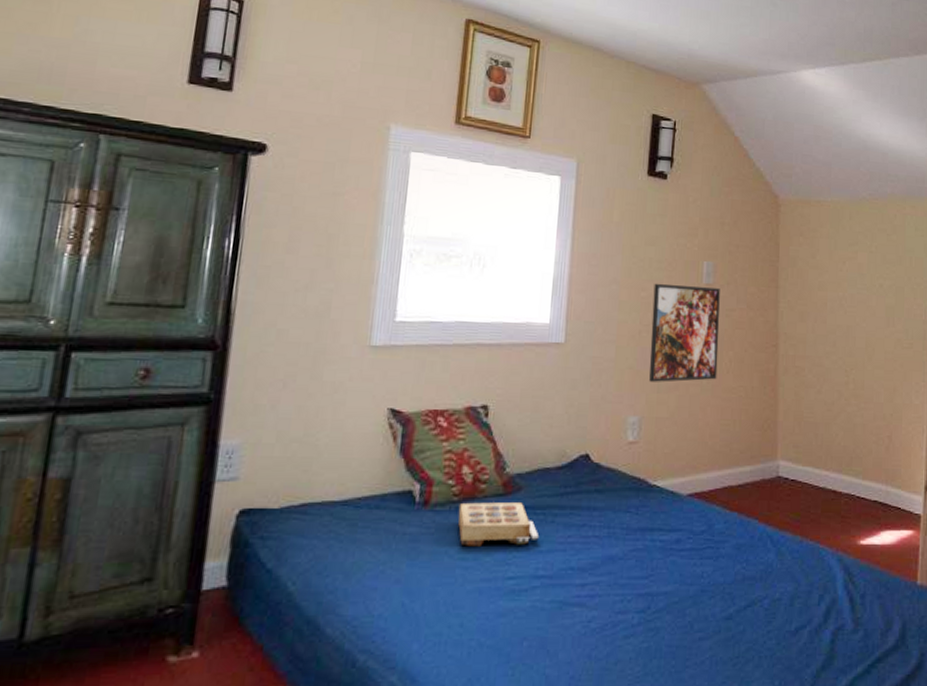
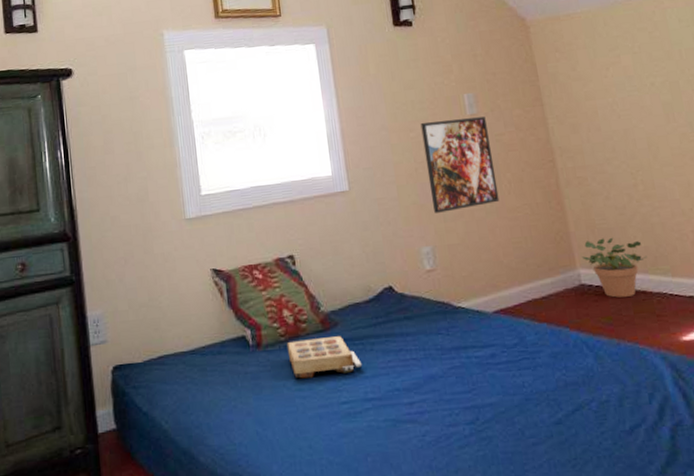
potted plant: none [783,432,844,494] -> present [581,237,647,298]

